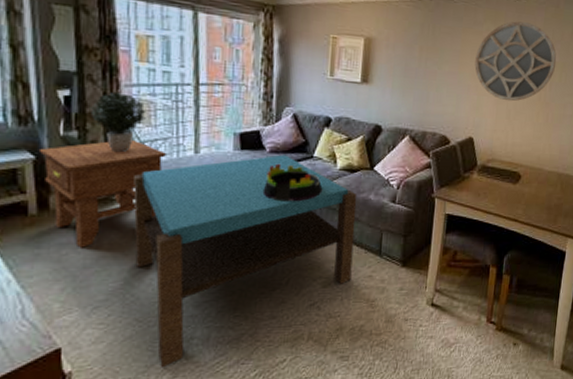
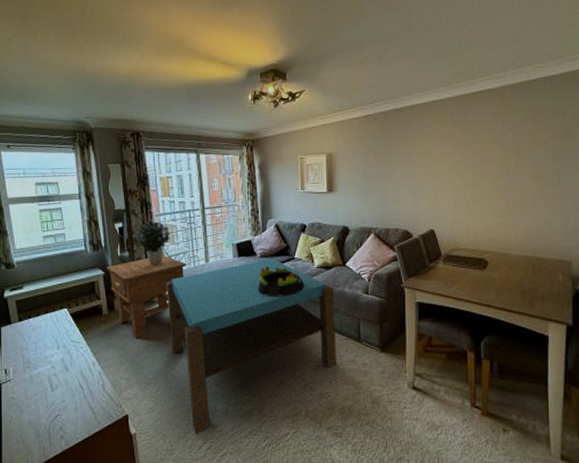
home mirror: present [474,21,557,102] -> none [427,117,511,193]

